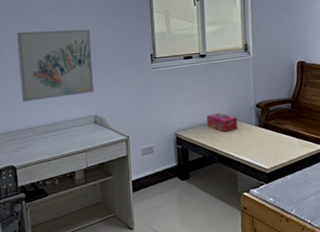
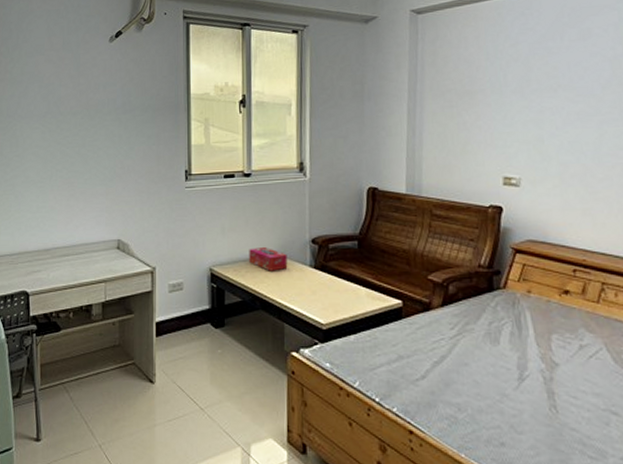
wall art: present [16,29,94,102] -> none [39,137,119,218]

